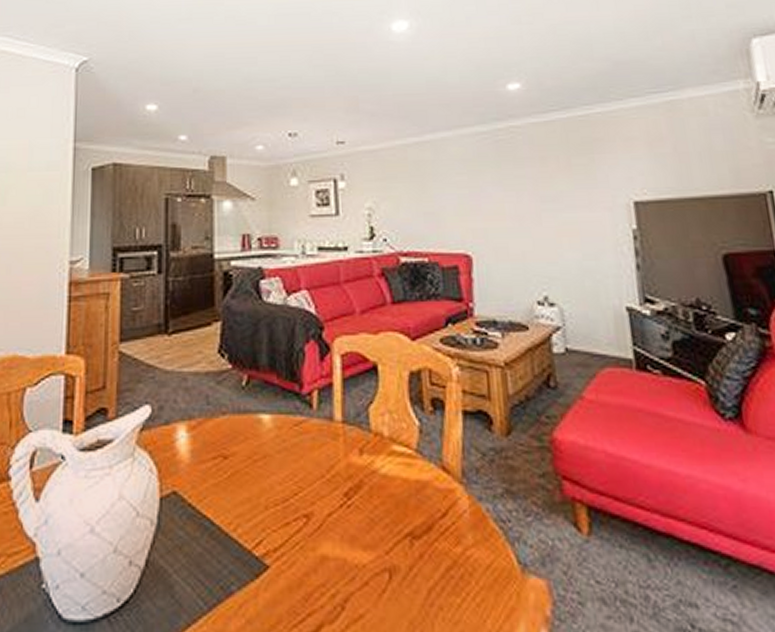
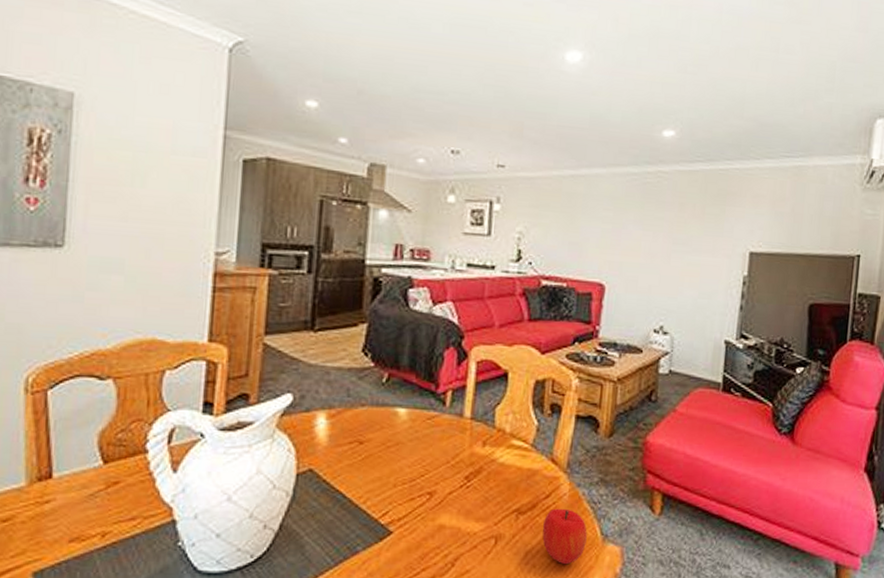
fruit: none [444,530,502,606] -> present [542,508,587,565]

